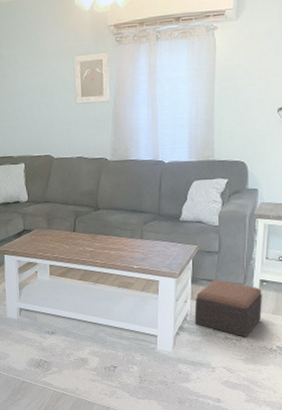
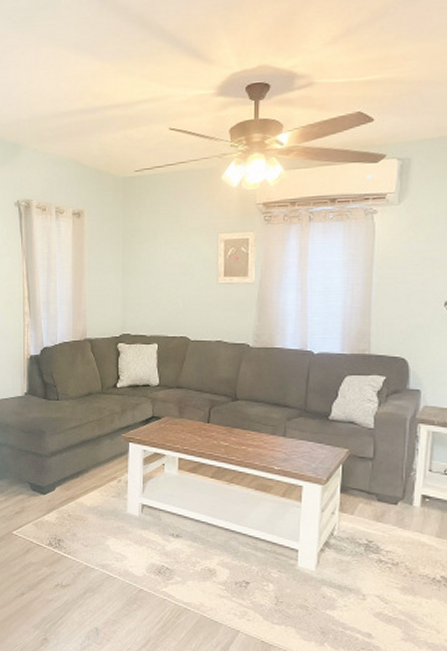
footstool: present [194,279,262,337] -> none [342,490,424,562]

